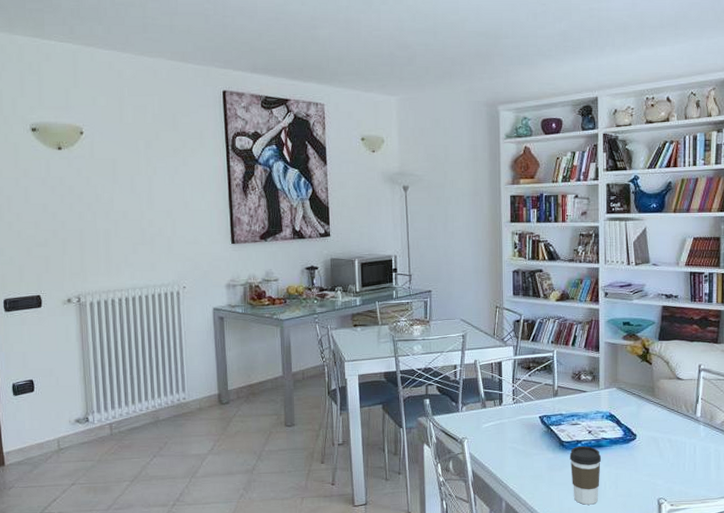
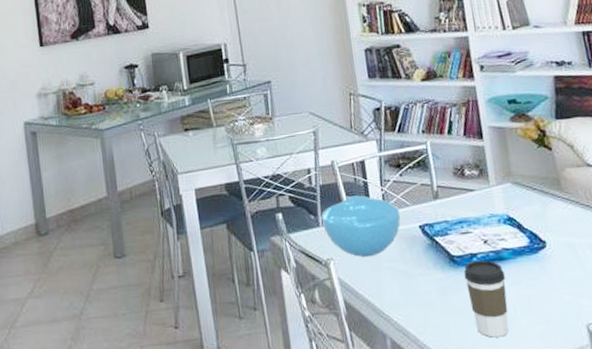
bowl: none [461,389,525,438] -> present [321,195,401,258]

